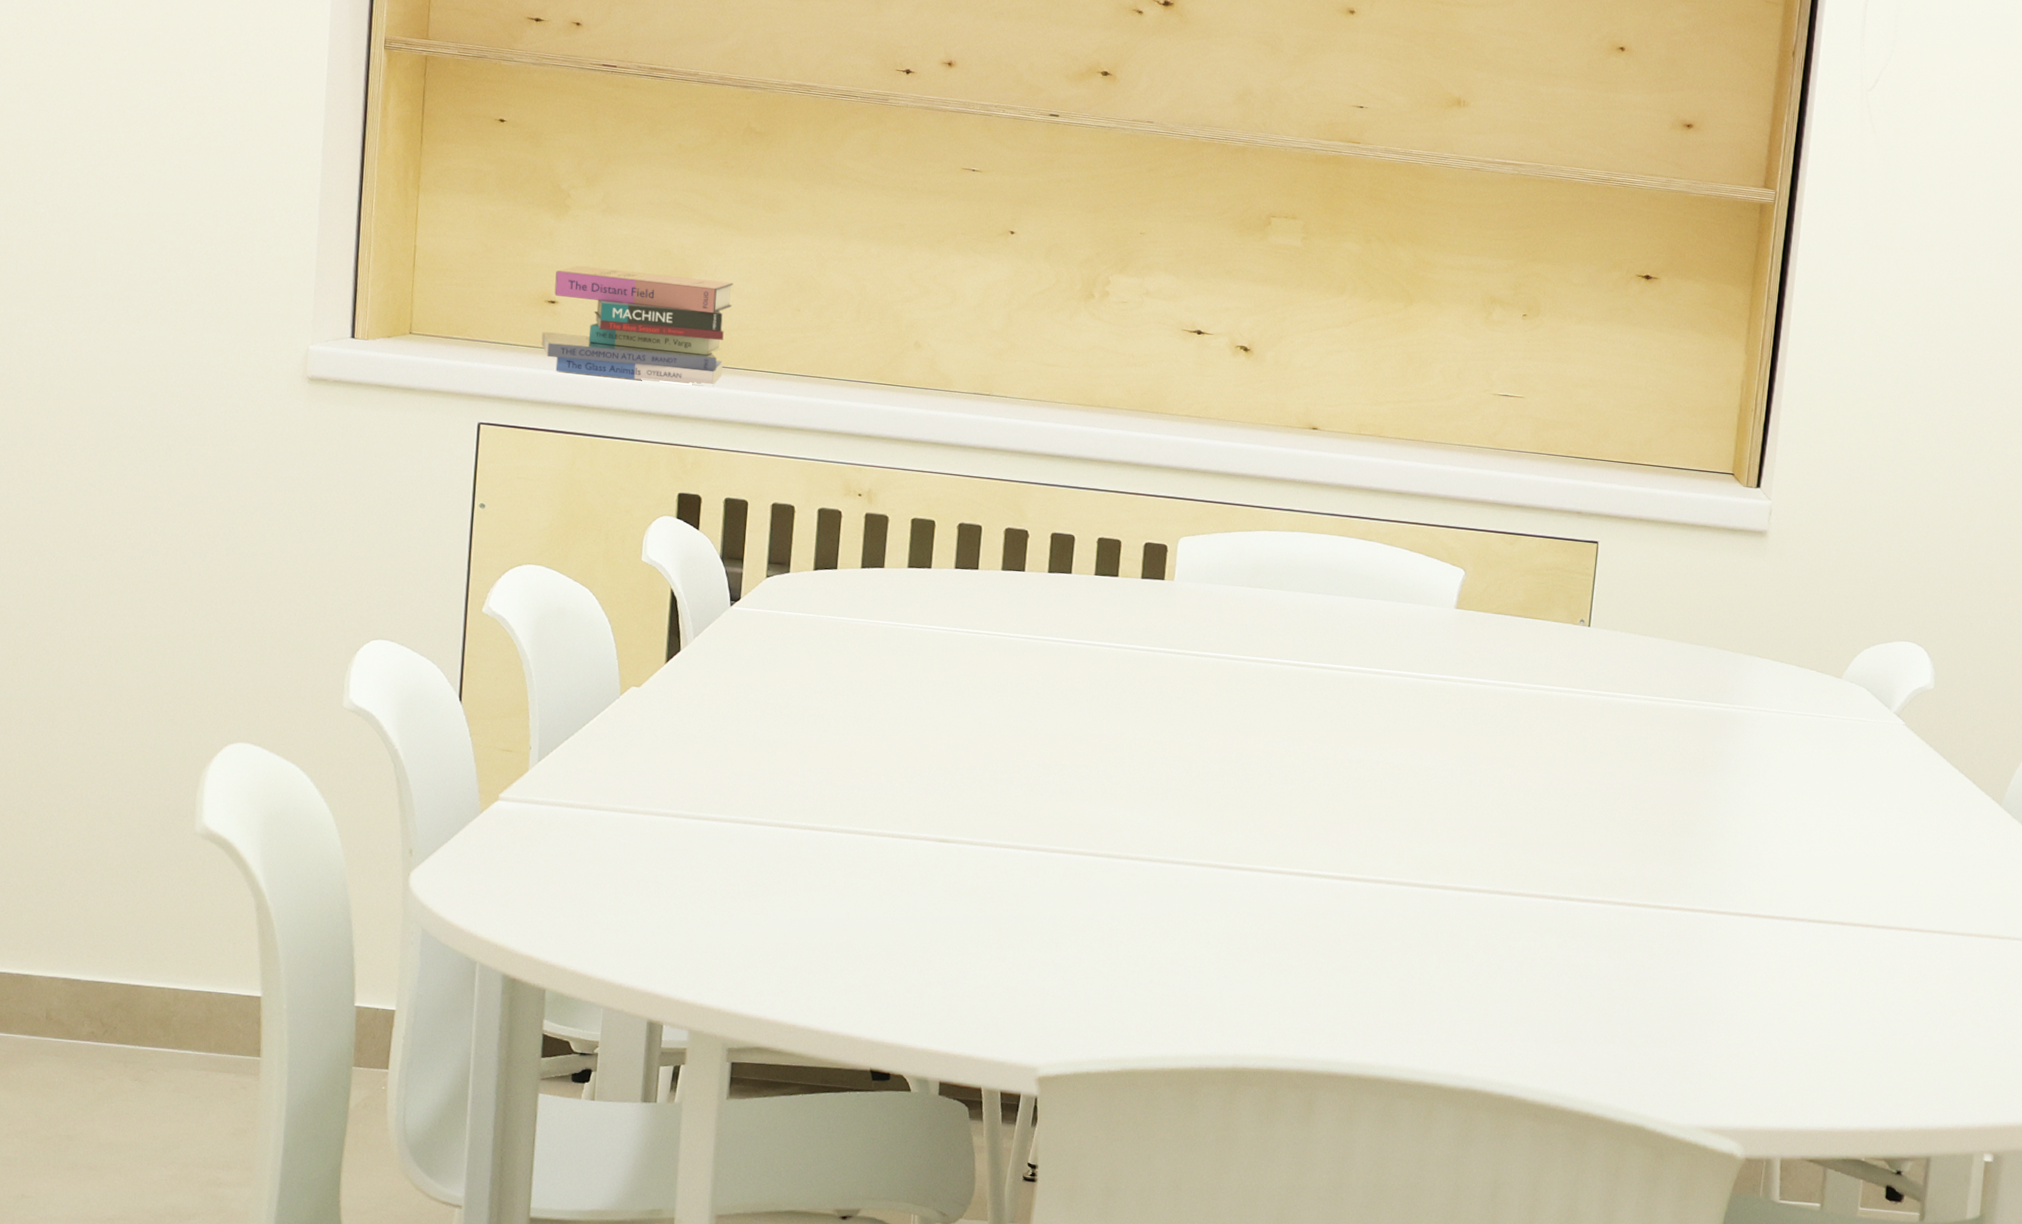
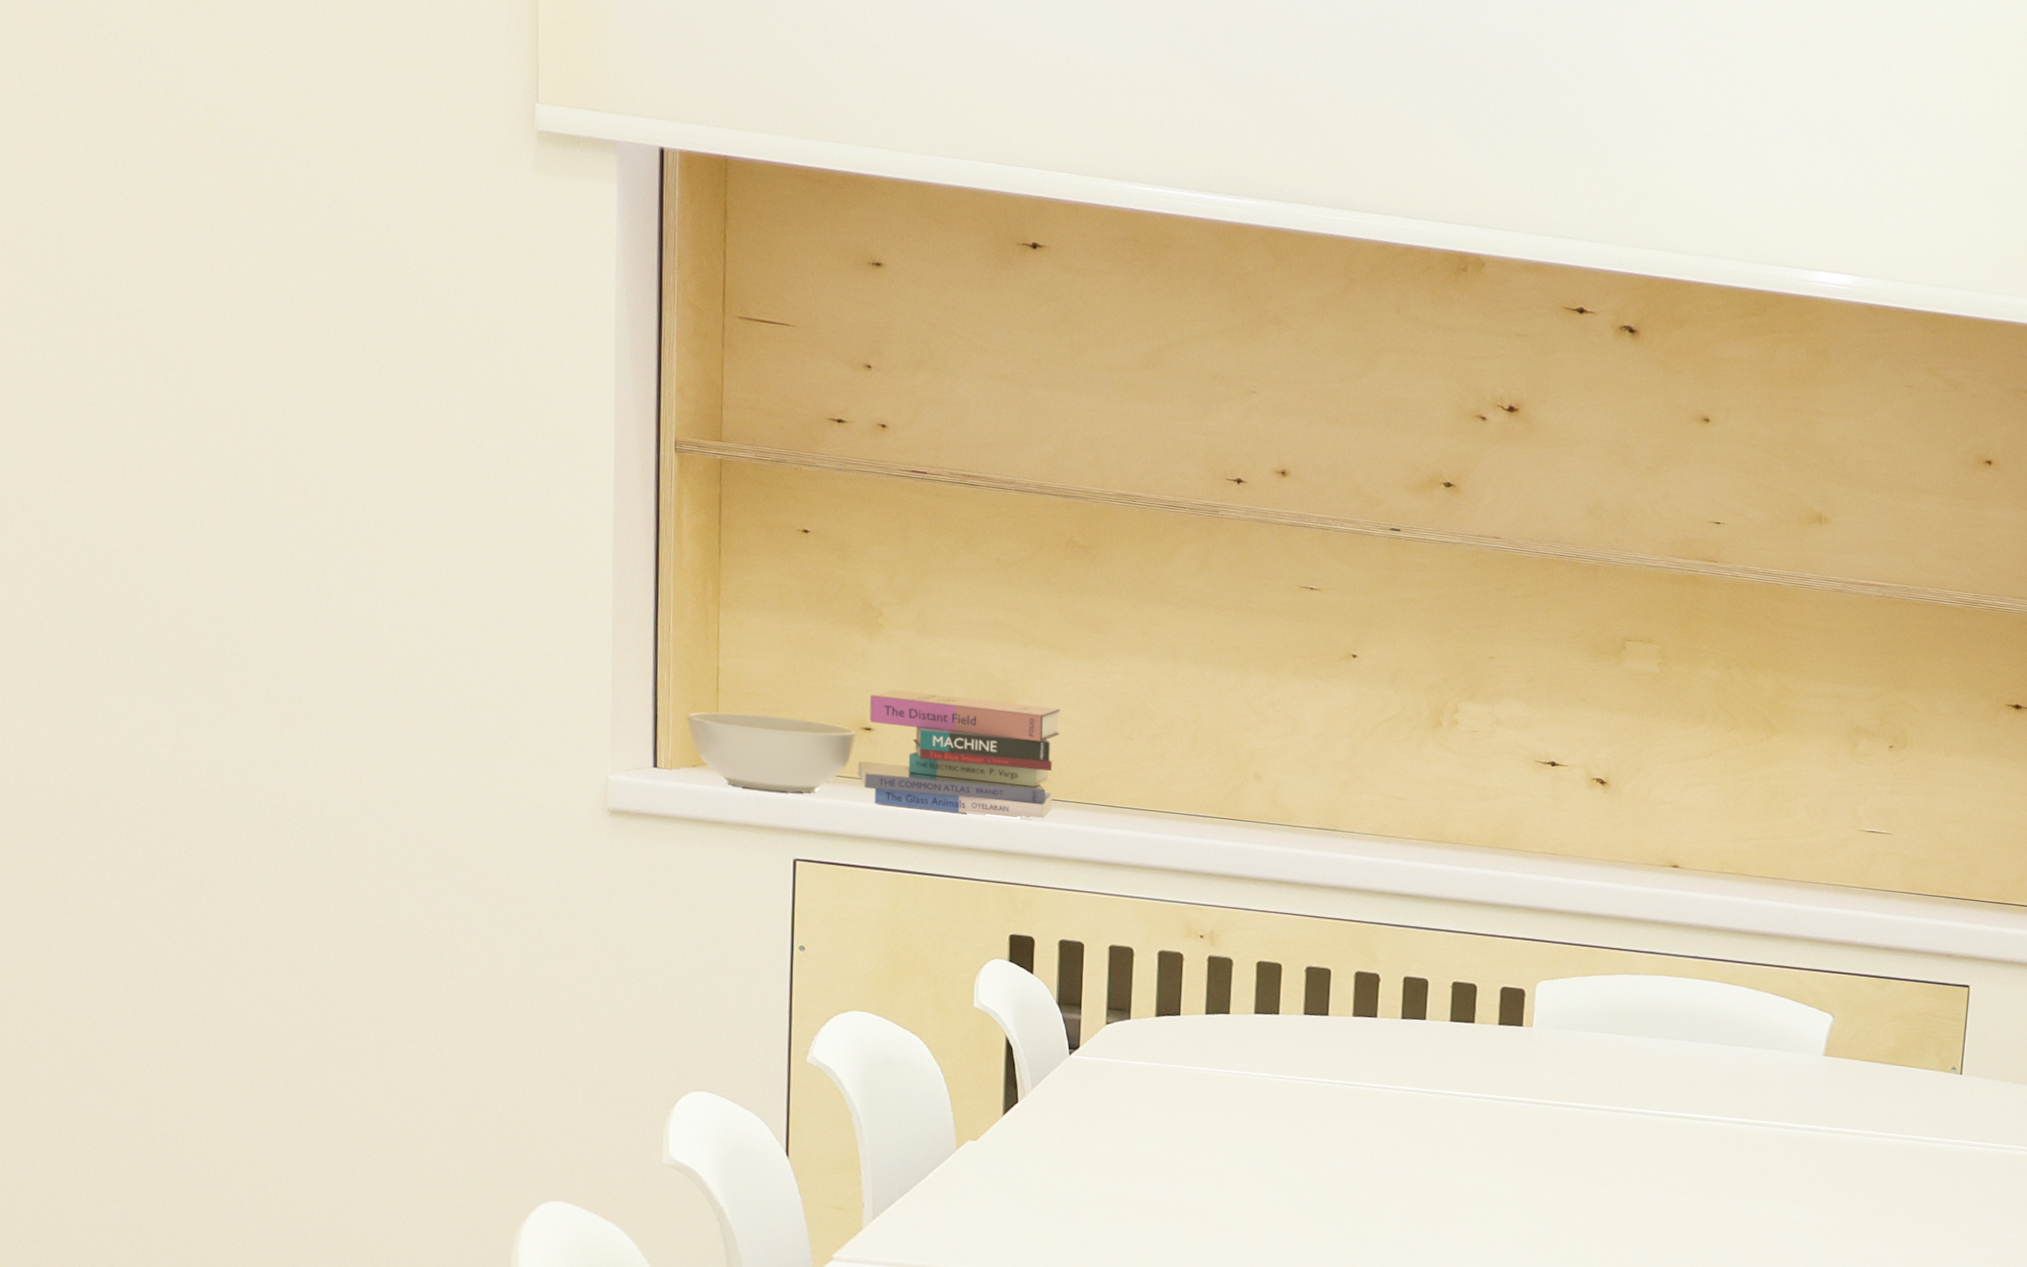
bowl: none [383,286,542,361] -> present [685,711,857,793]

